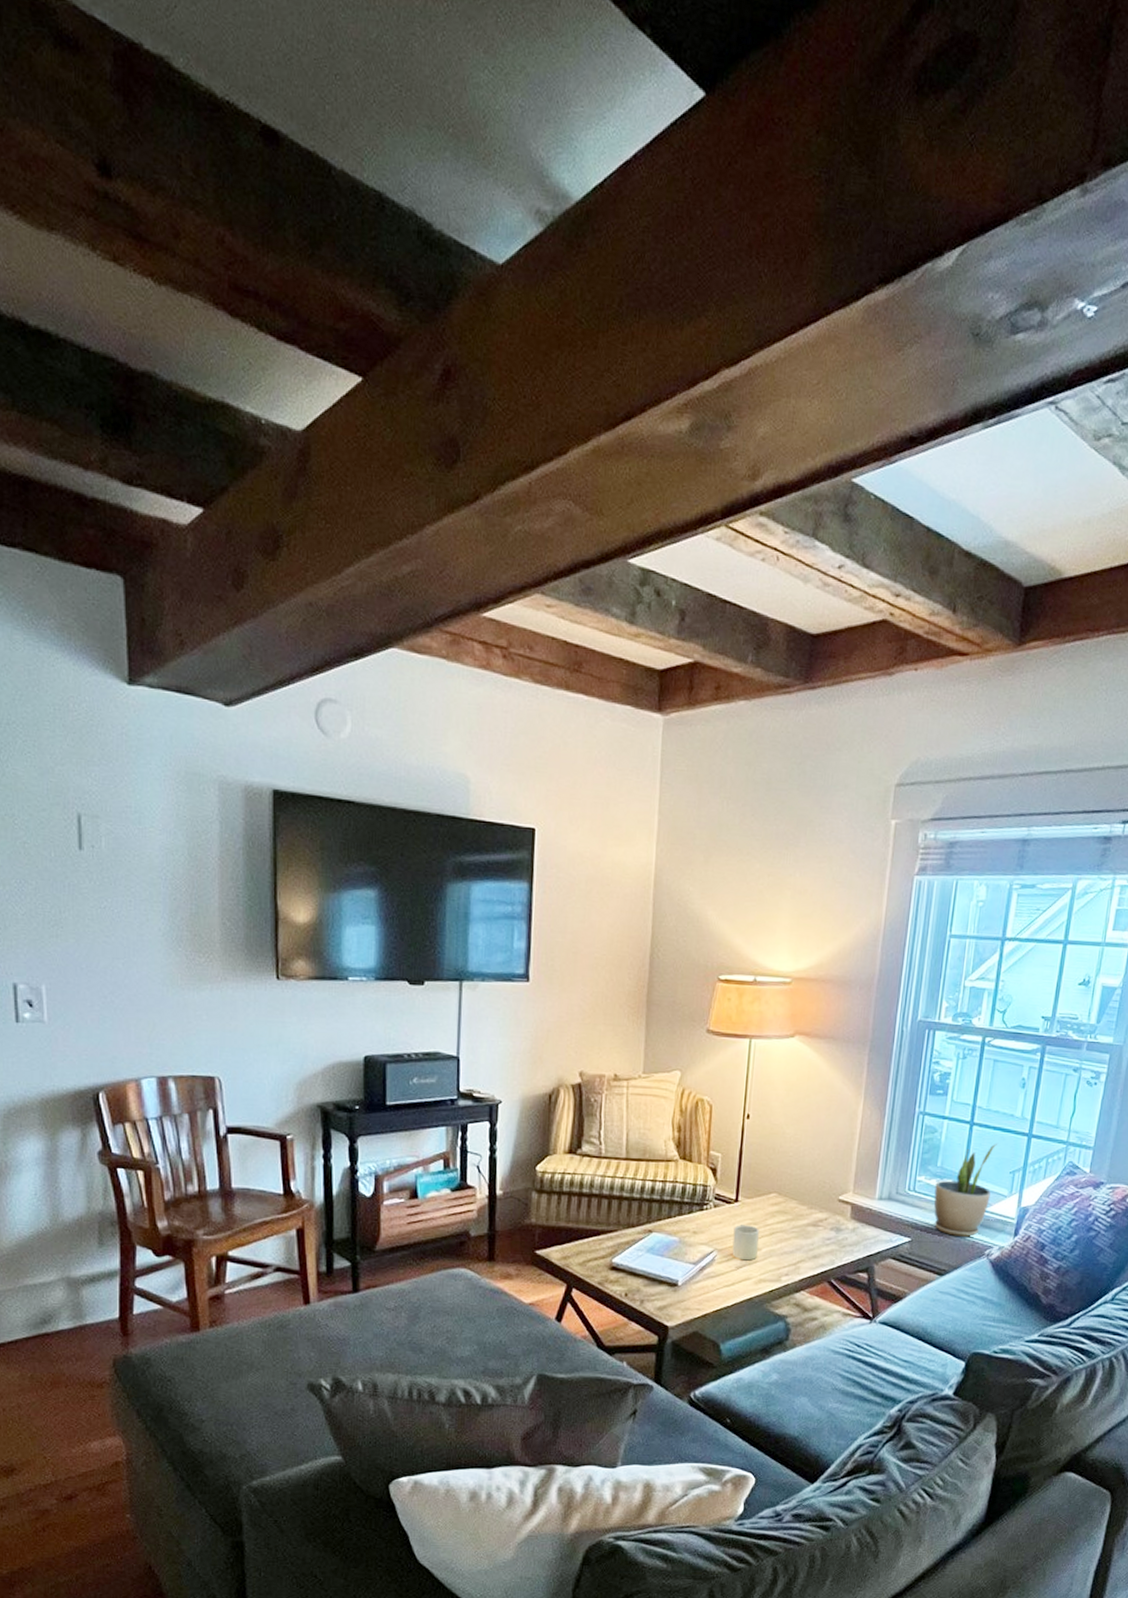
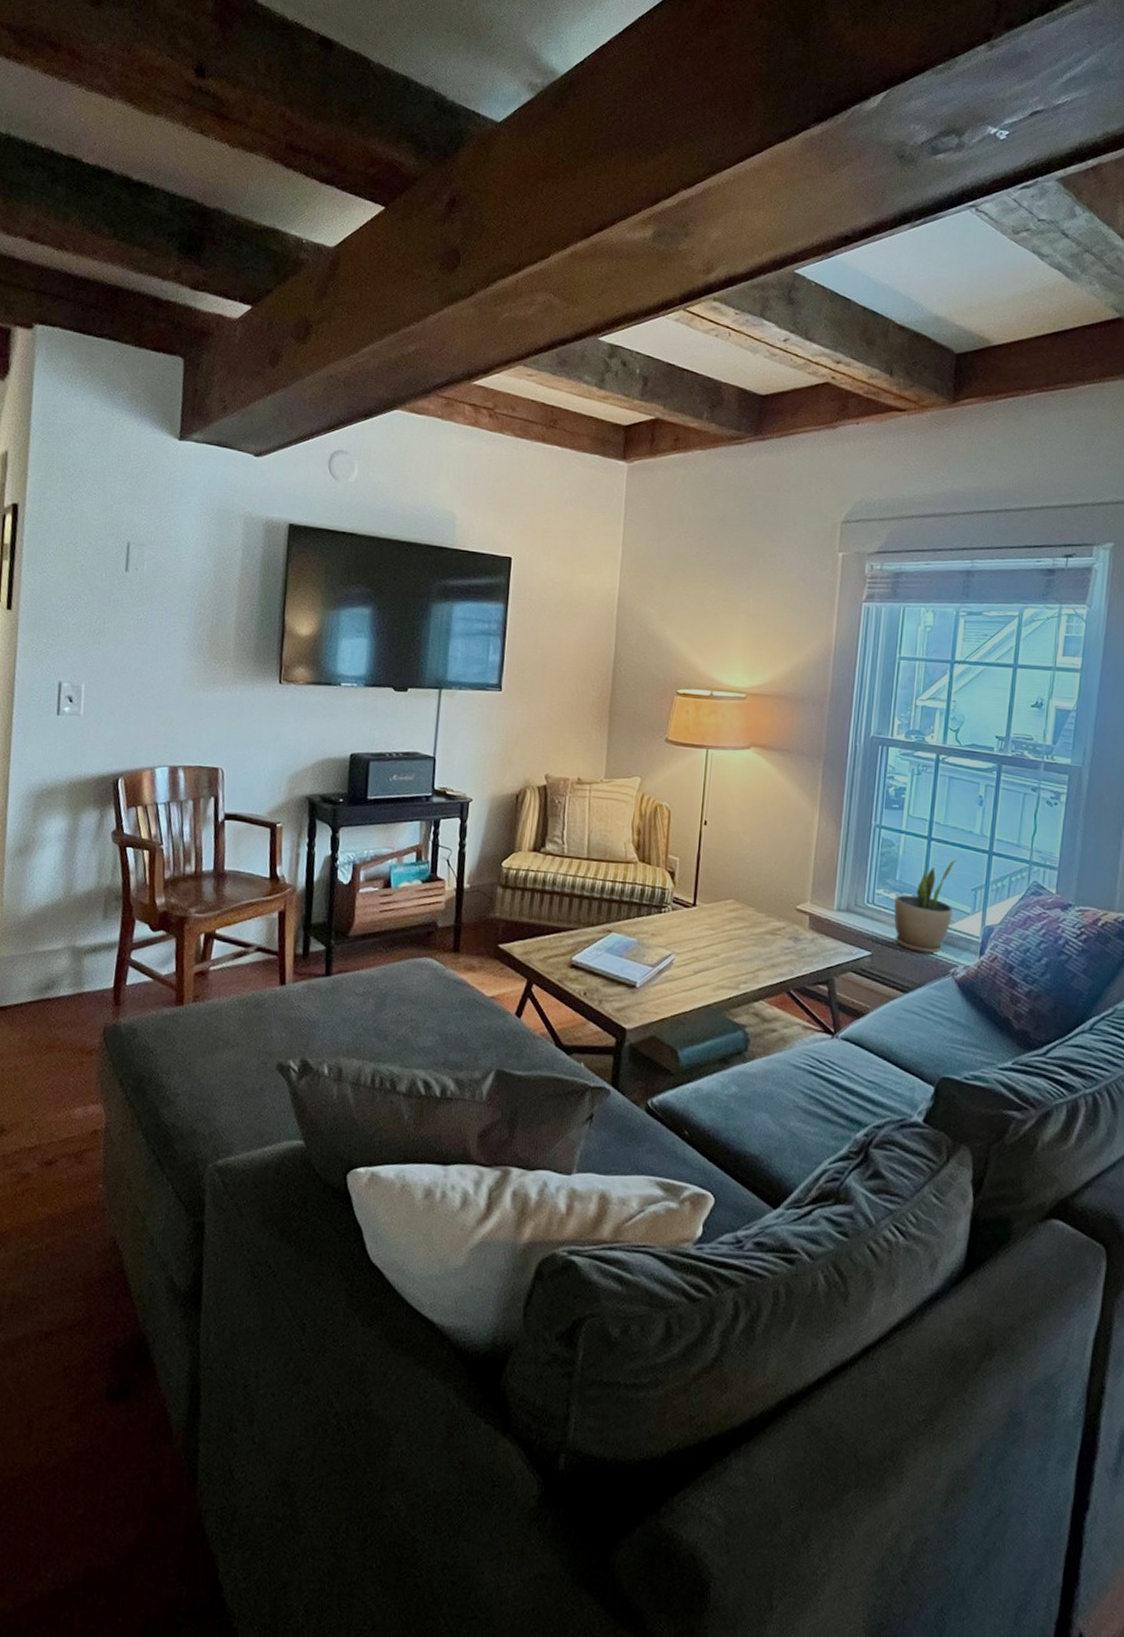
mug: present [732,1224,759,1261] -> none [690,929,717,966]

